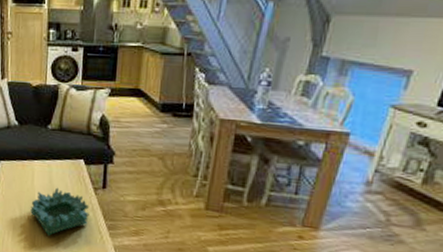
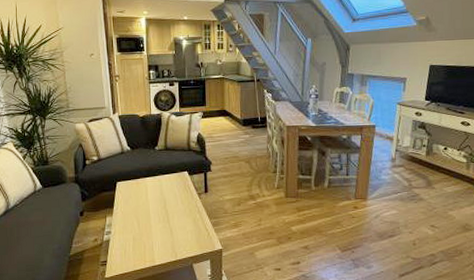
decorative bowl: present [30,187,90,237] -> none [147,197,197,241]

